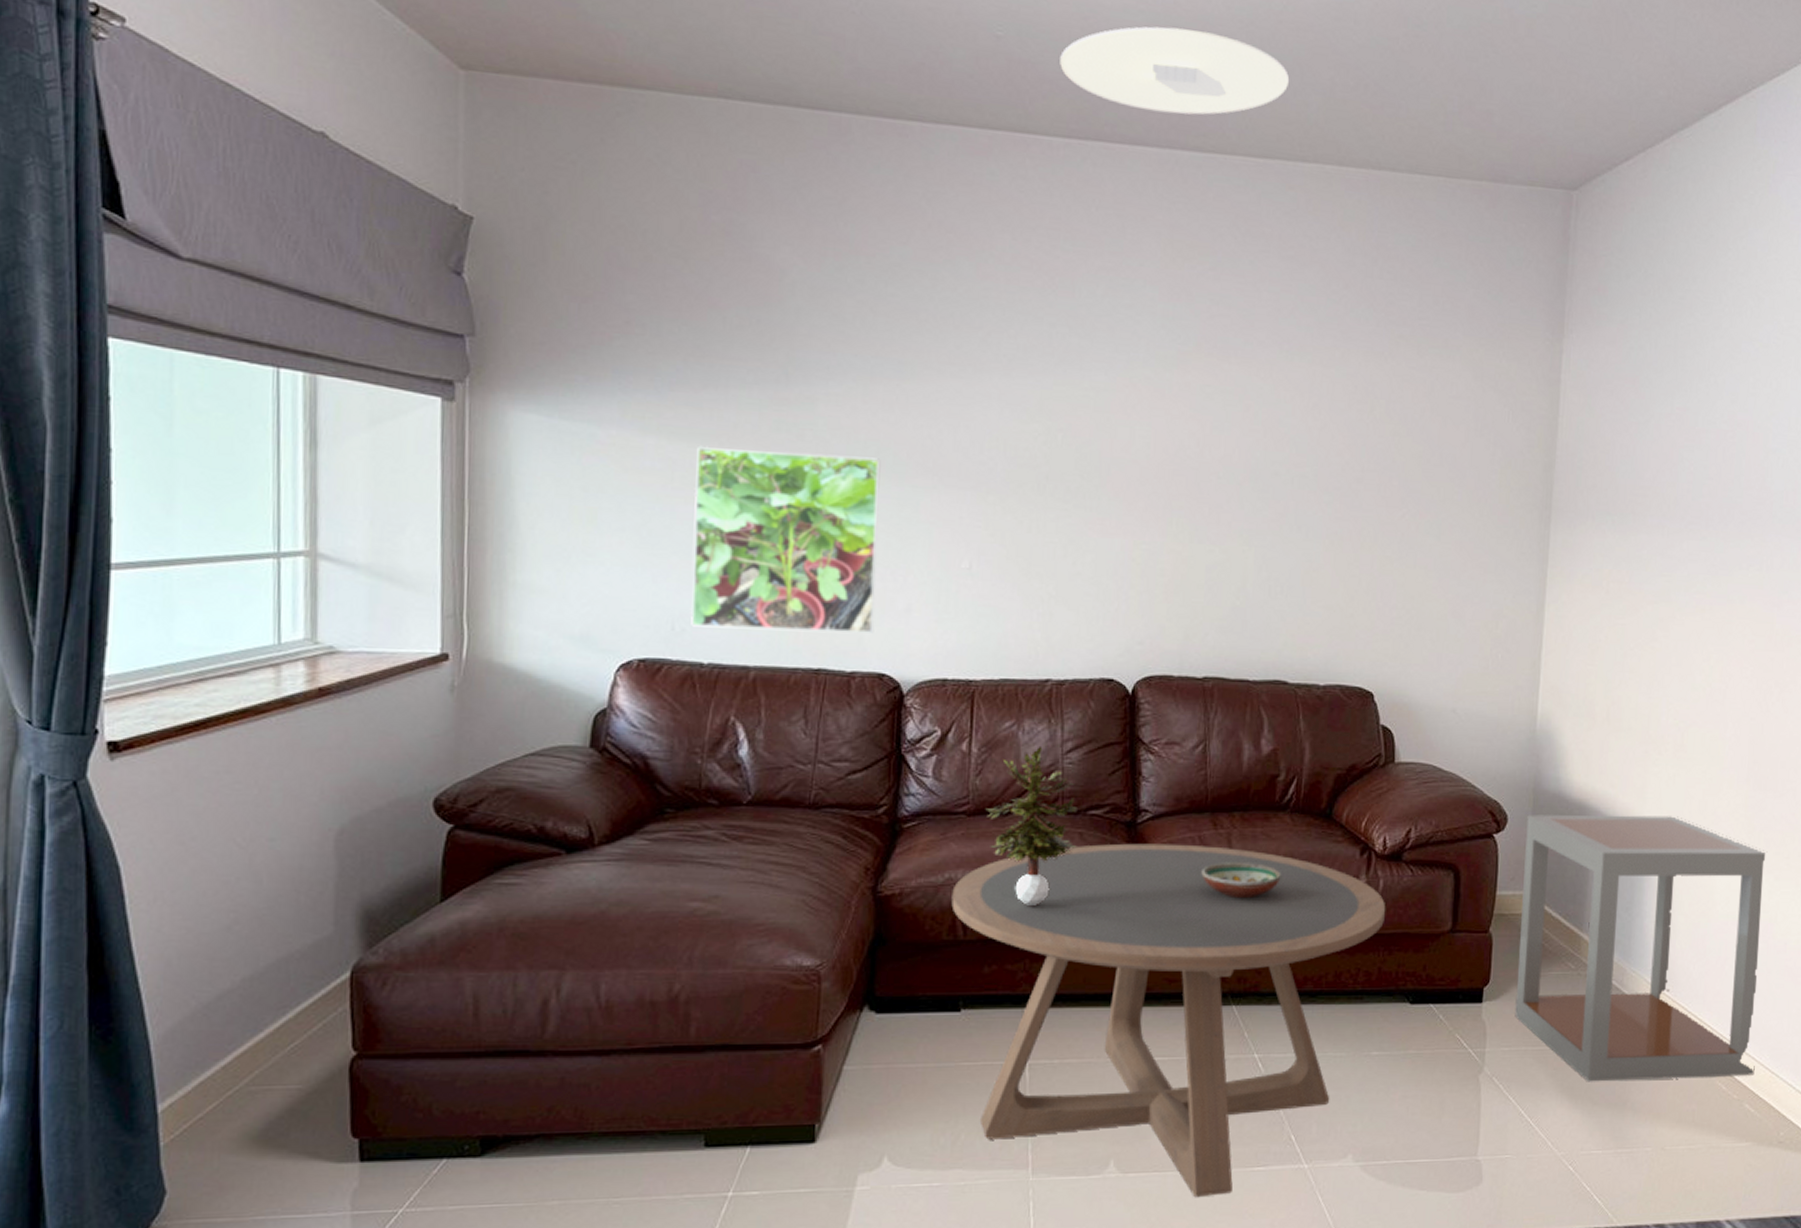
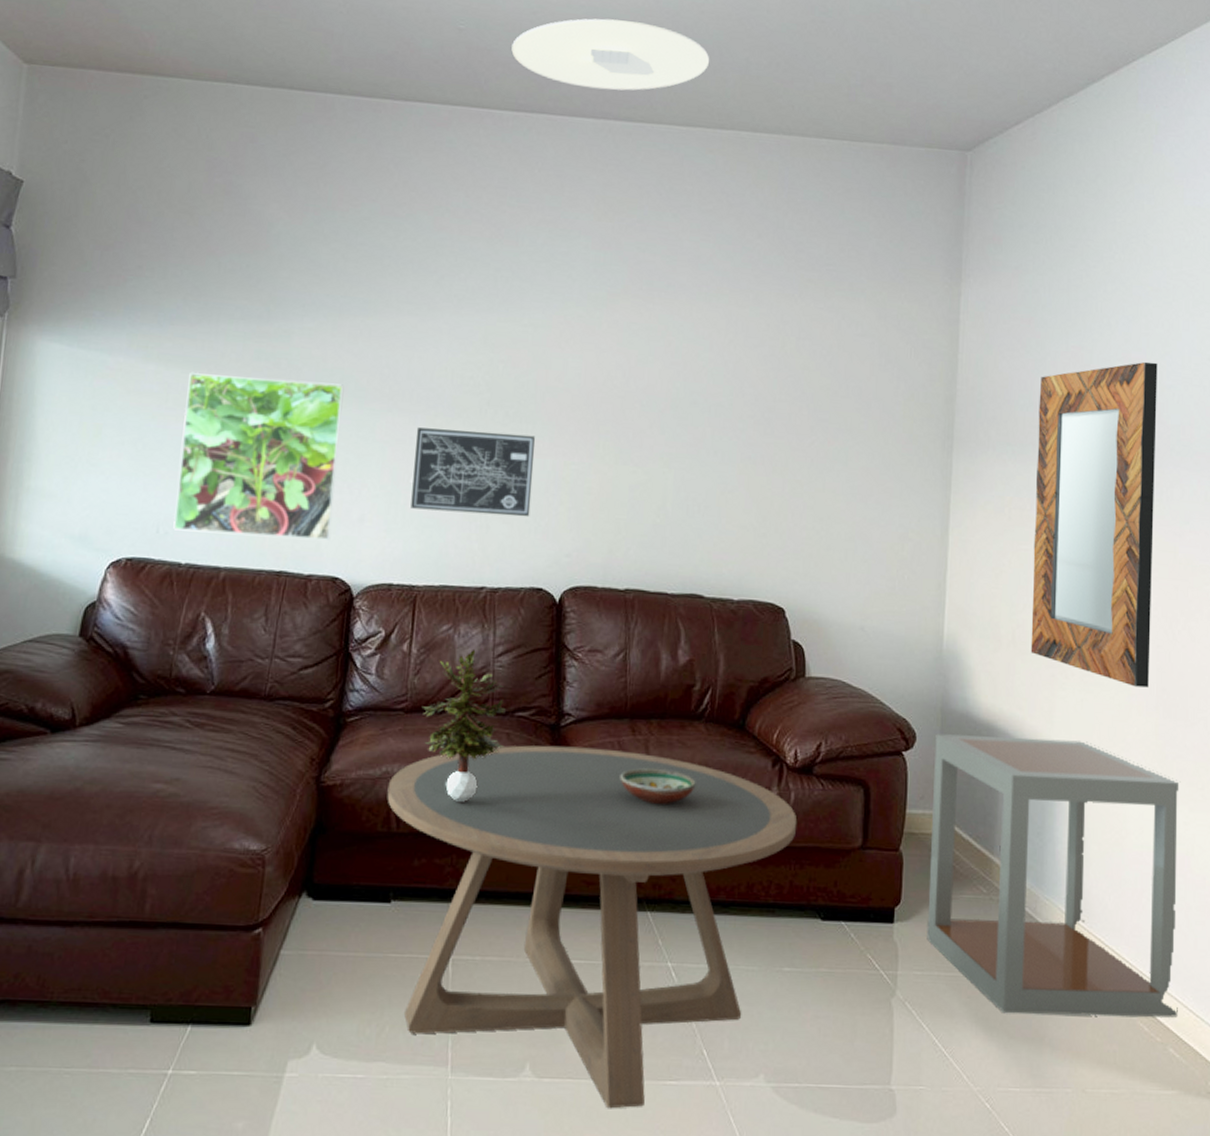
wall art: none [963,506,1101,603] -> present [411,427,535,517]
home mirror: none [1625,423,1764,760] -> present [1030,361,1158,688]

